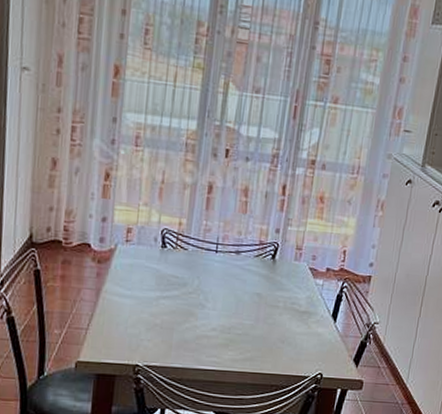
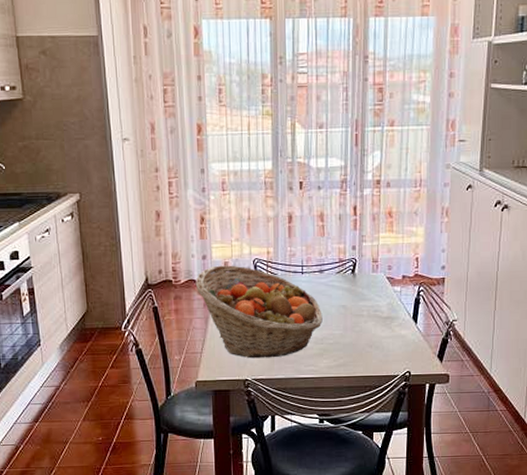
fruit basket: none [89,230,234,344] -> present [195,265,323,359]

